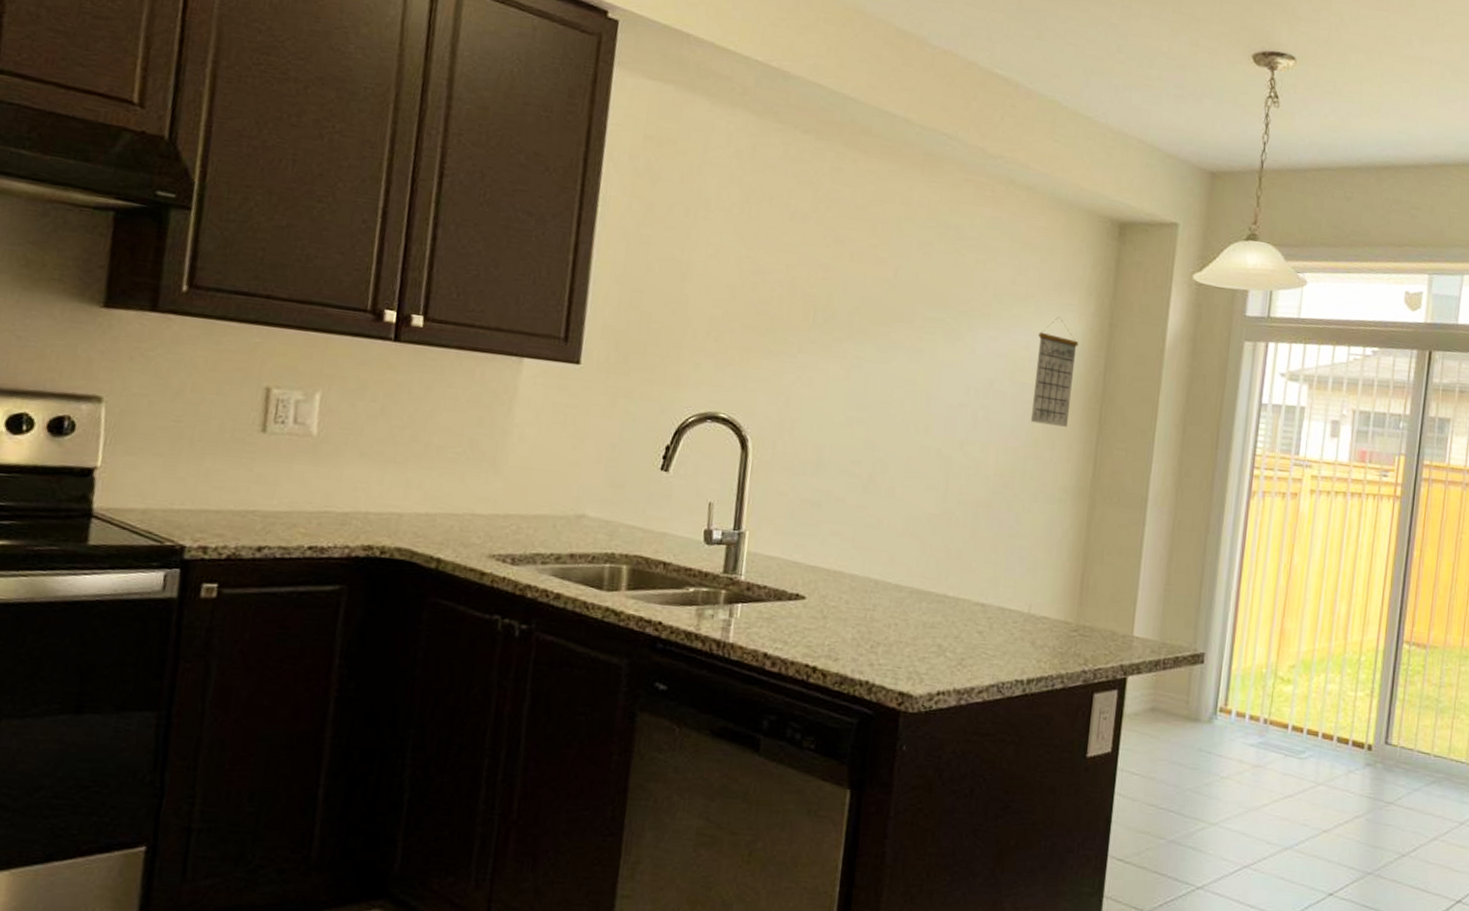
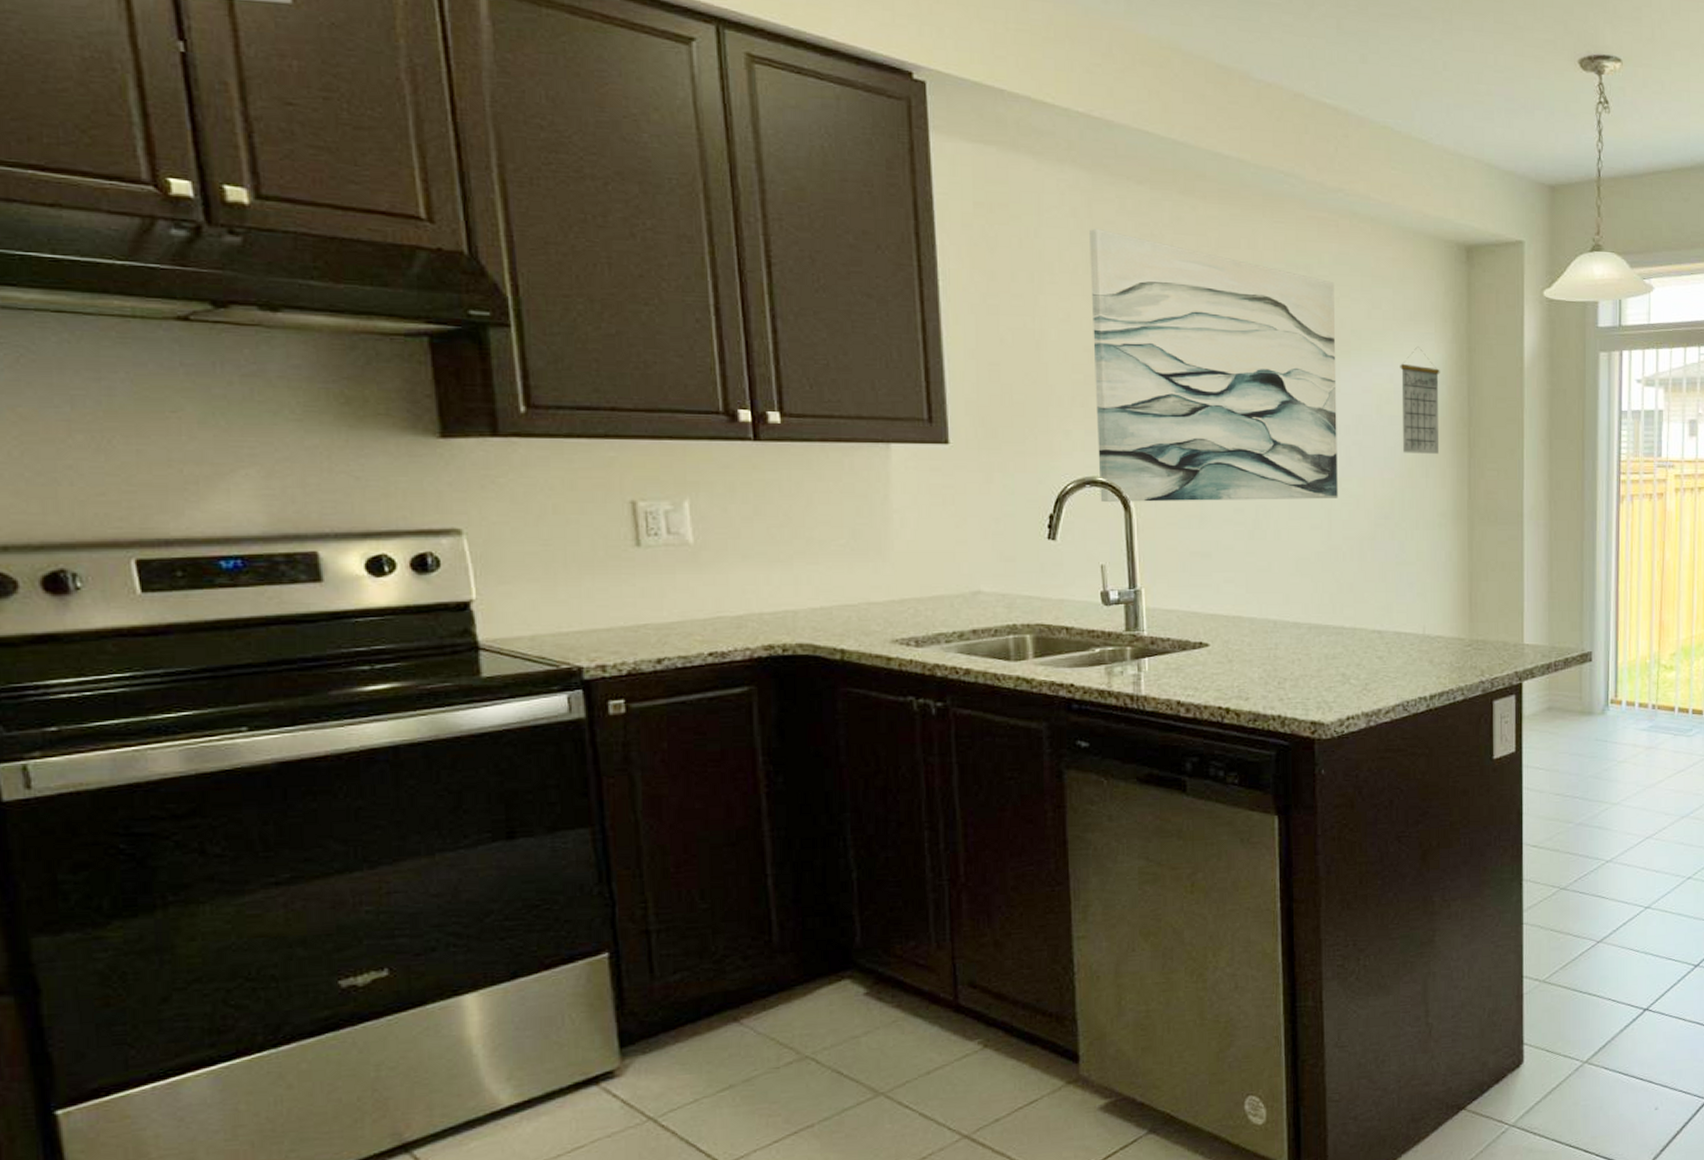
wall art: none [719,171,983,461] -> present [1090,229,1338,502]

